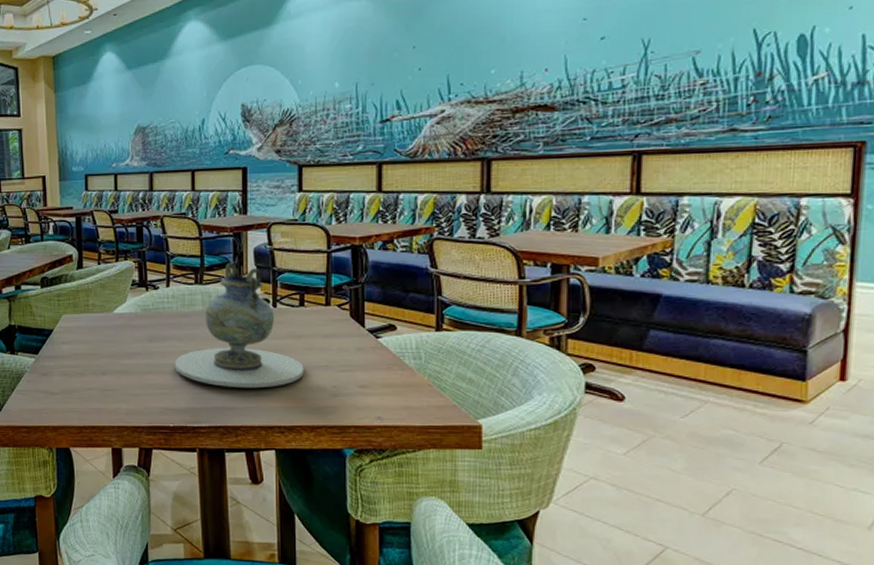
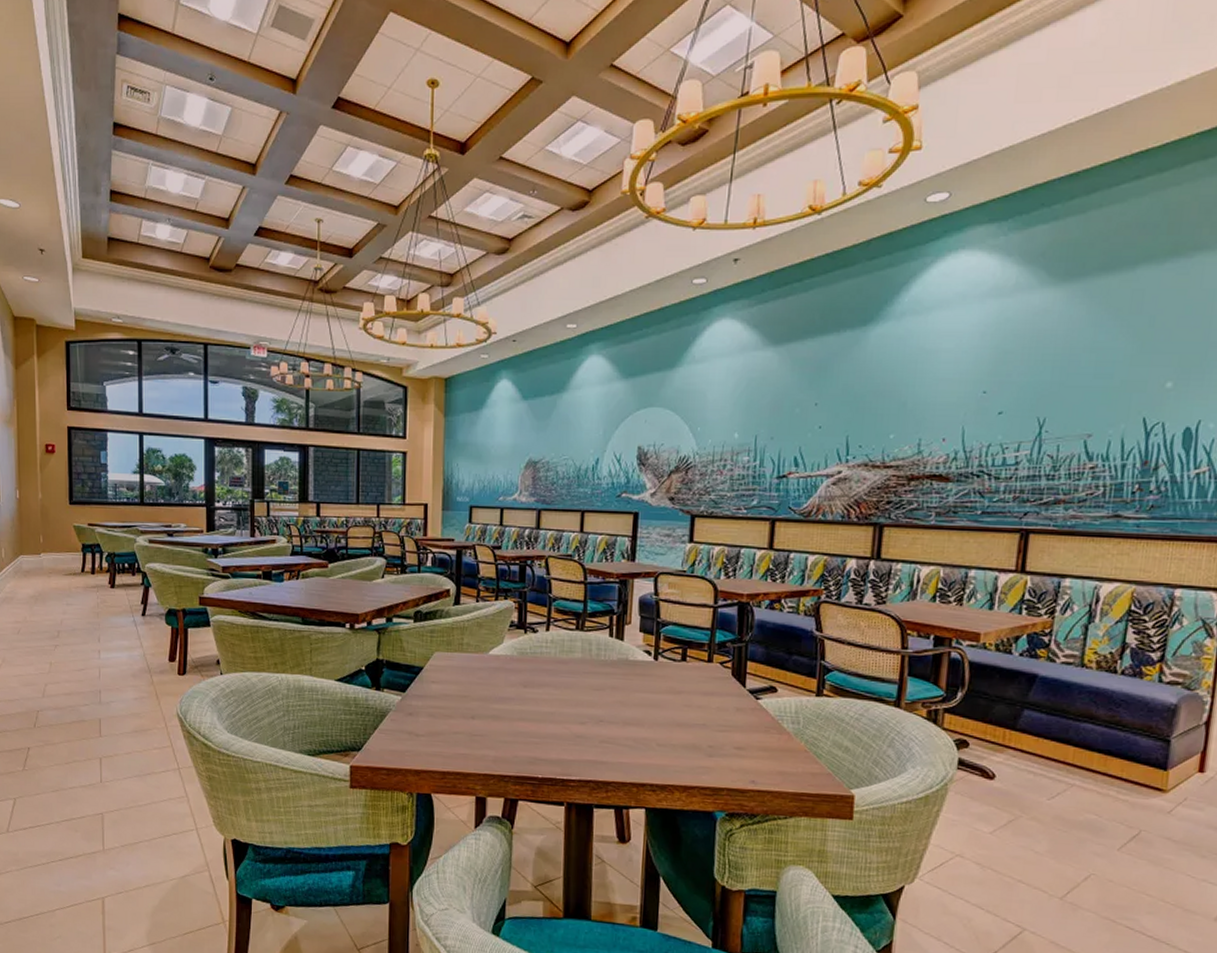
decorative vase: present [175,262,304,389] -> none [548,609,681,743]

